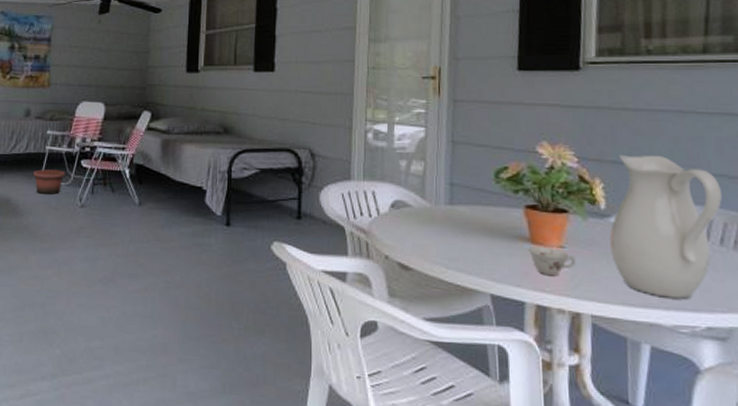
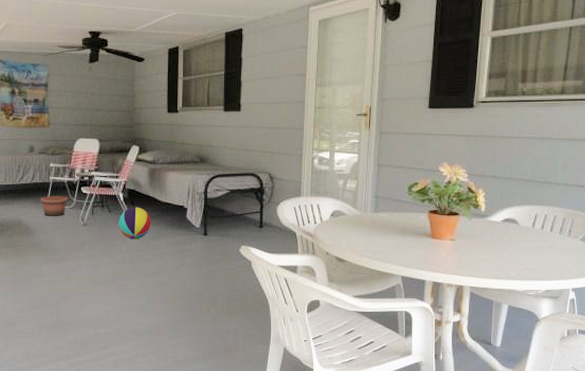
beach ball: none [122,186,162,227] -> present [118,207,151,239]
teacup: present [528,247,575,276] -> none [430,241,462,261]
pitcher: present [609,154,722,299] -> none [486,170,564,272]

